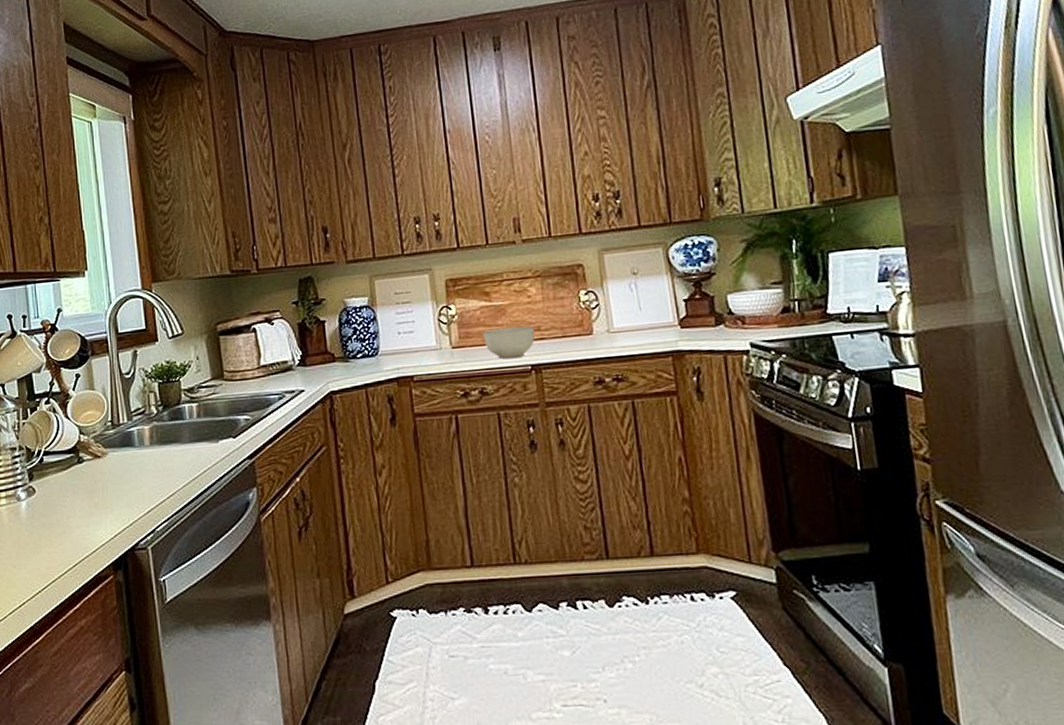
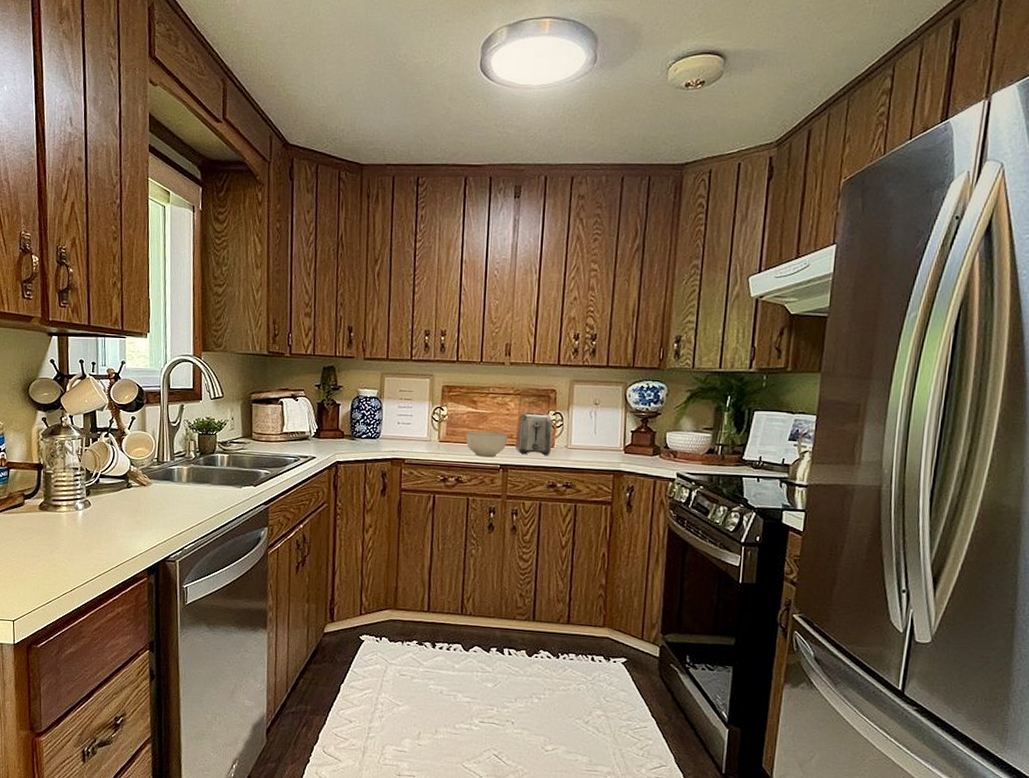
toaster: none [543,294,591,349] -> present [515,412,553,456]

